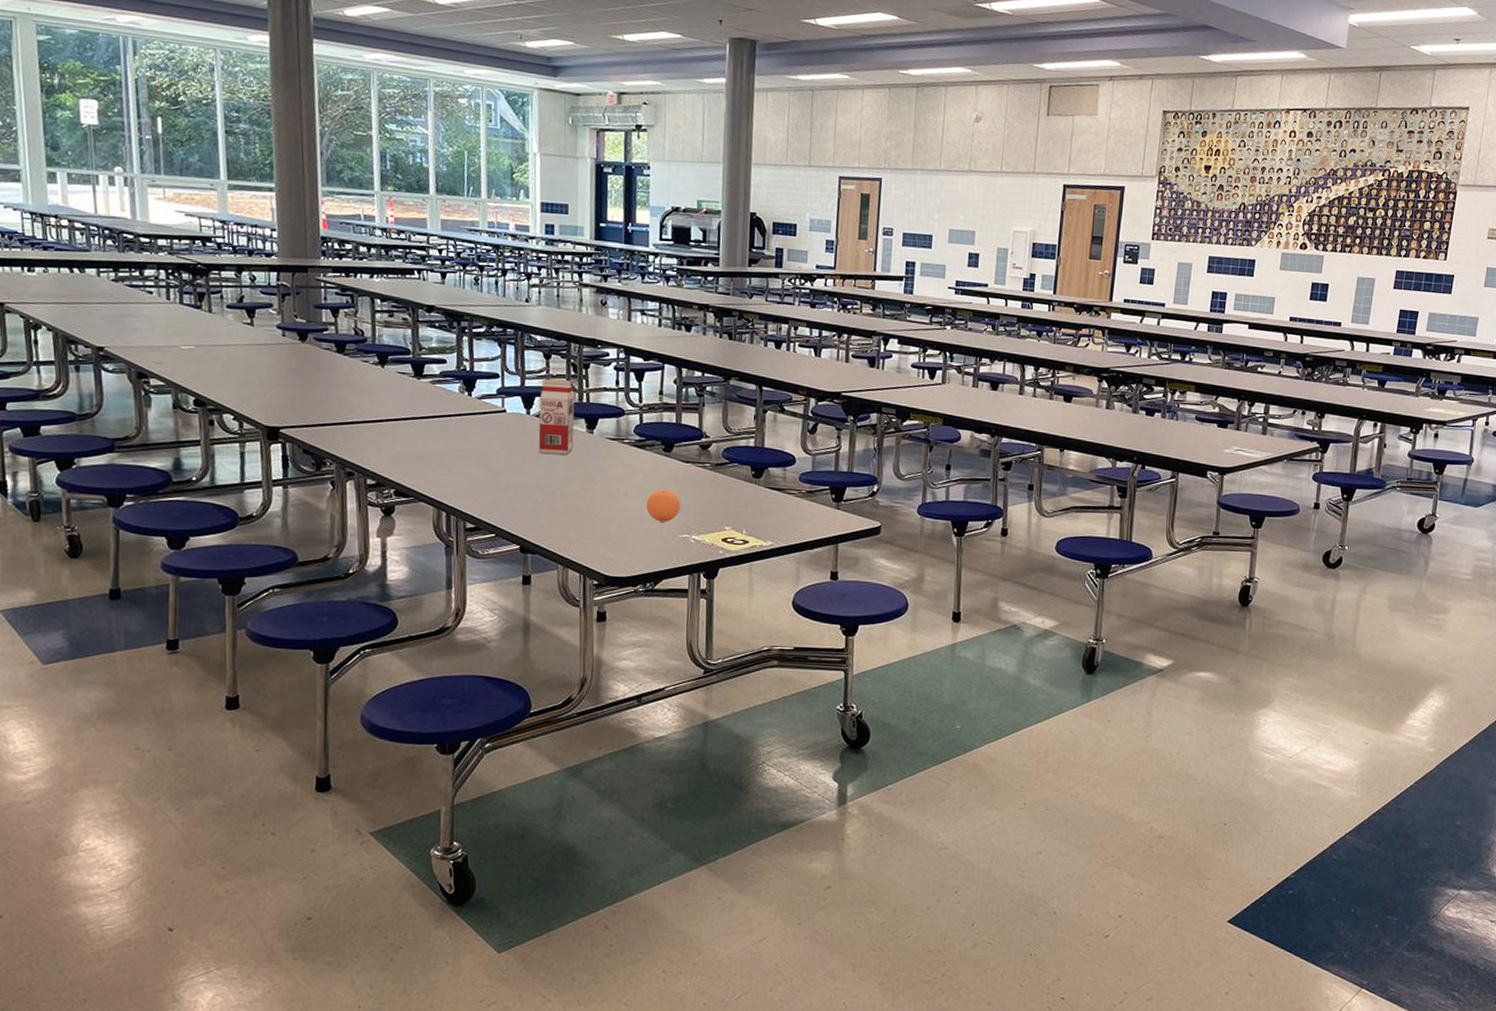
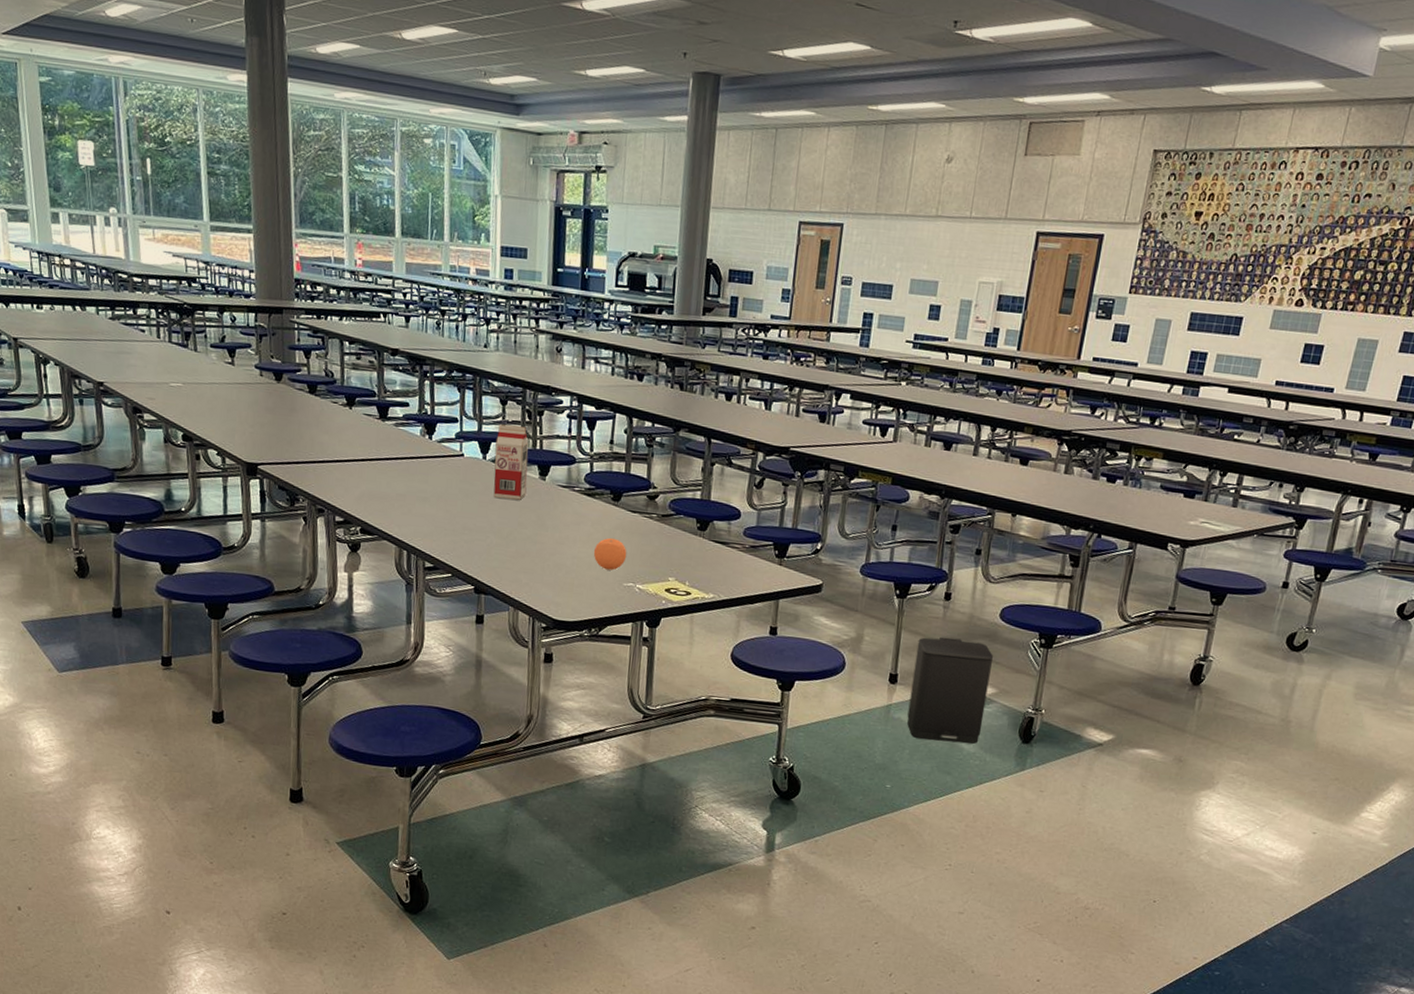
pedal bin: none [972,572,1053,678] -> present [907,636,994,744]

